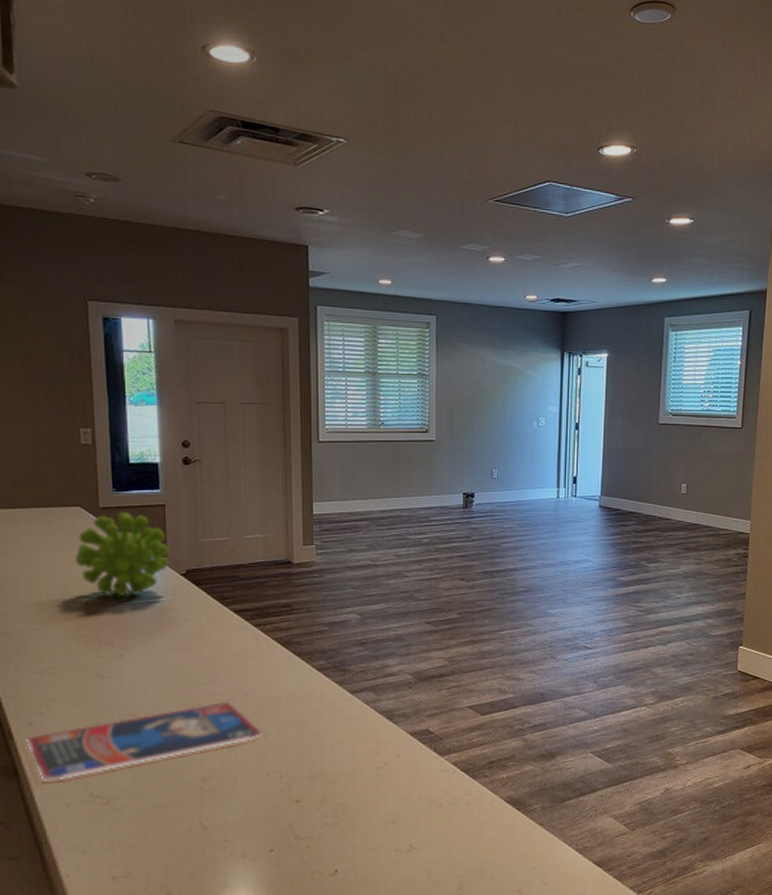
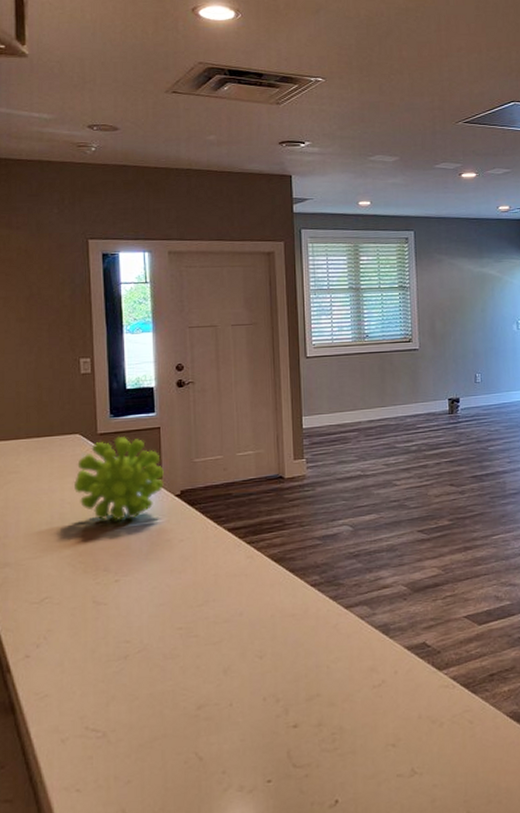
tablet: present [26,701,262,781] -> none [23,623,258,715]

